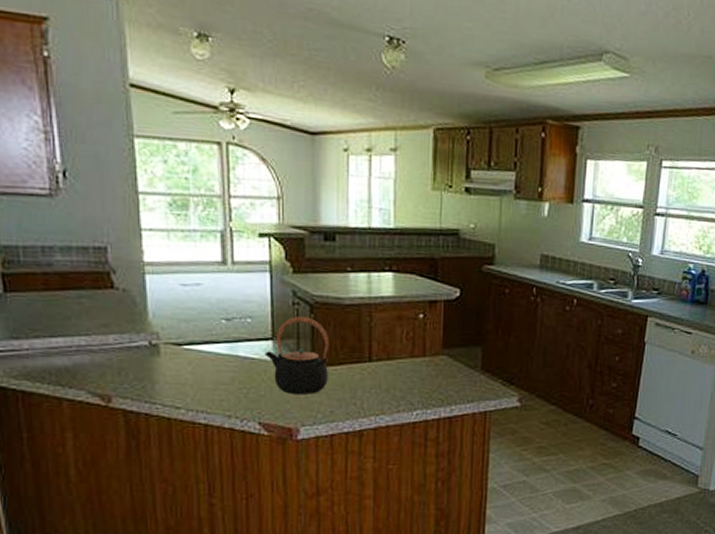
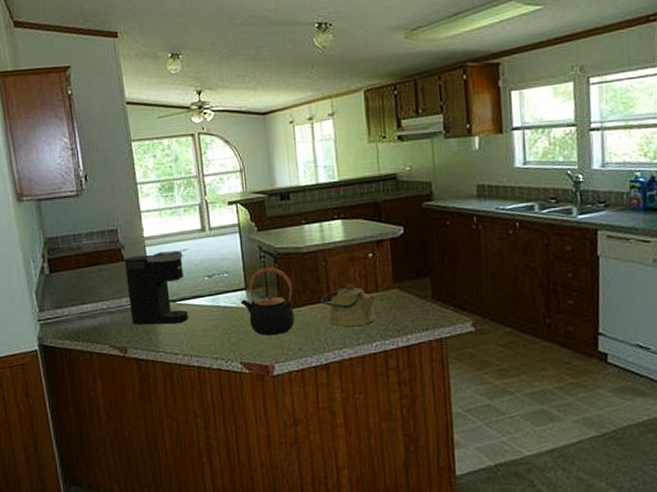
coffee maker: none [115,283,197,372] -> present [125,250,188,325]
kettle: none [361,345,421,391] -> present [321,284,377,326]

